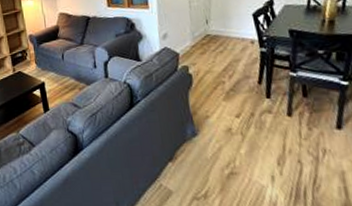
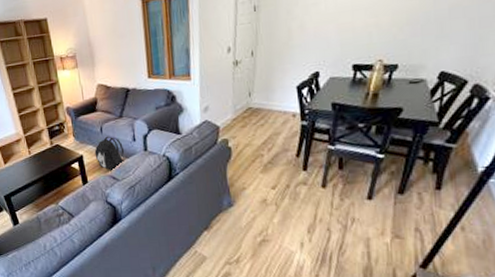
backpack: none [56,63,87,98] -> present [94,136,125,171]

